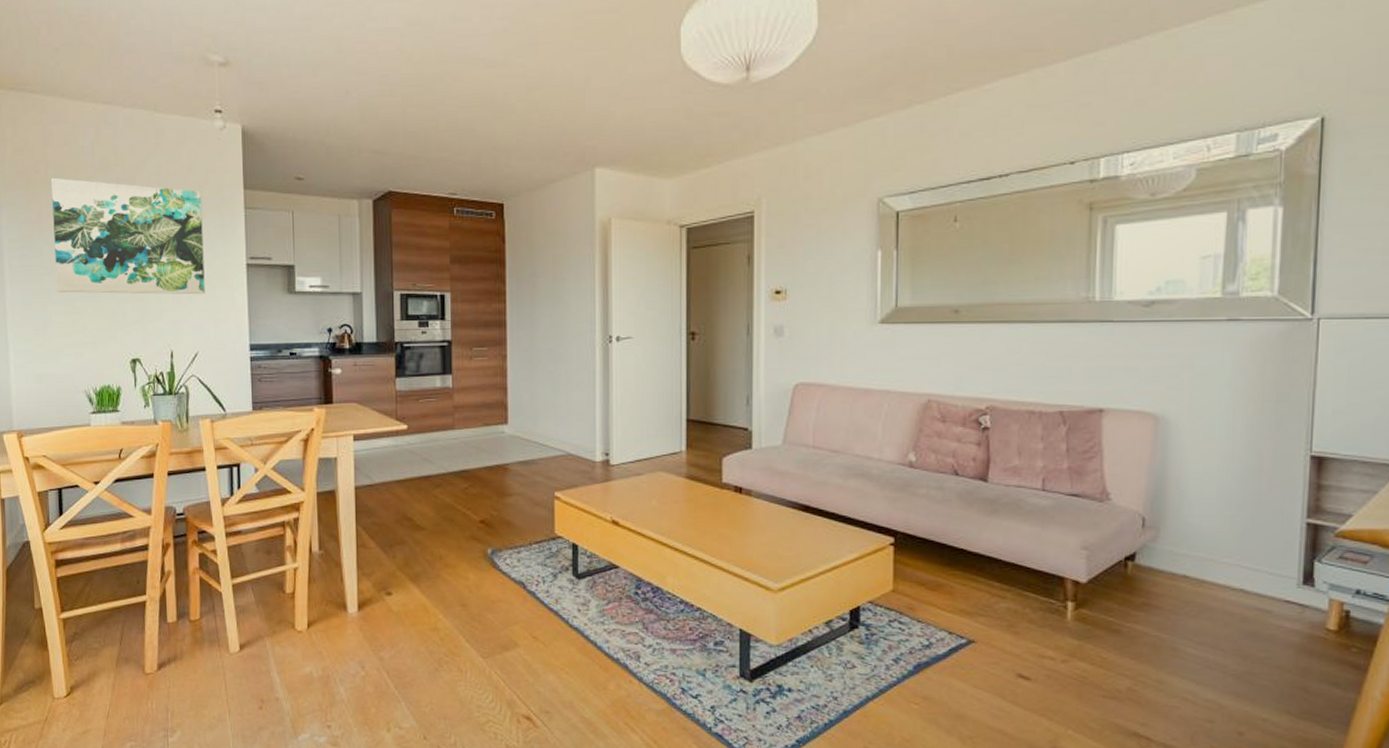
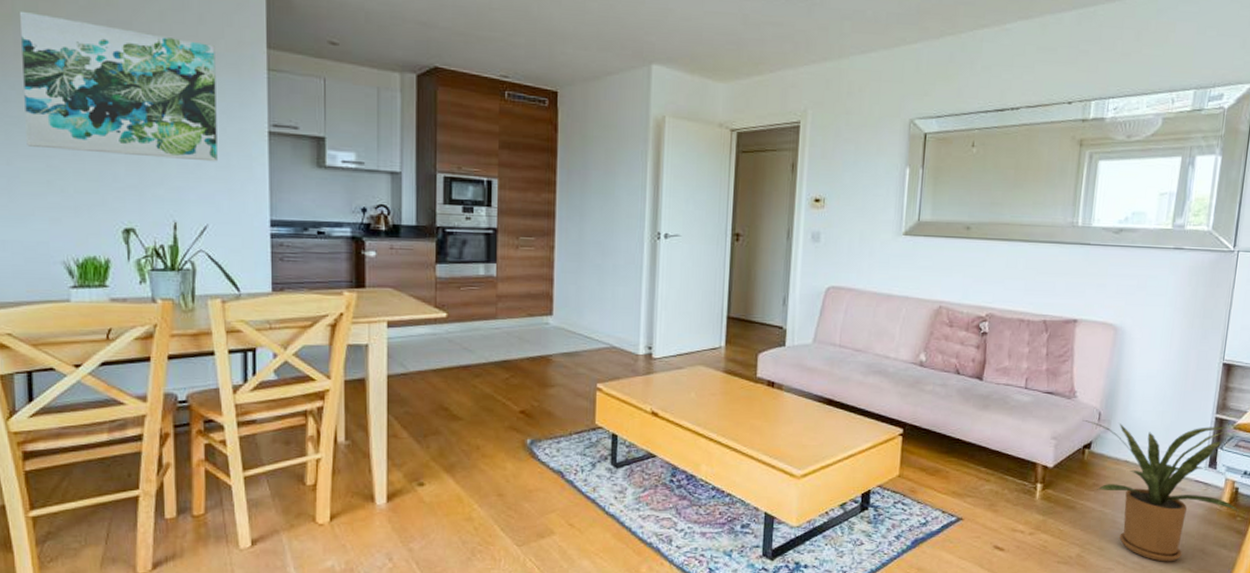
house plant: none [1120,527,1354,702] -> present [1082,420,1240,562]

